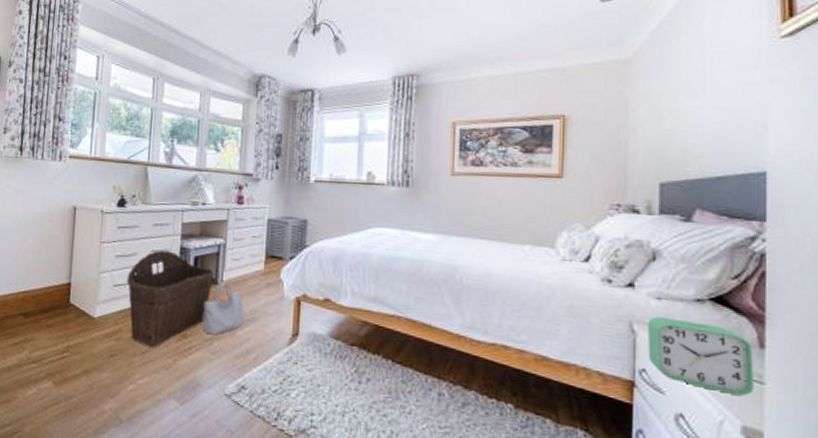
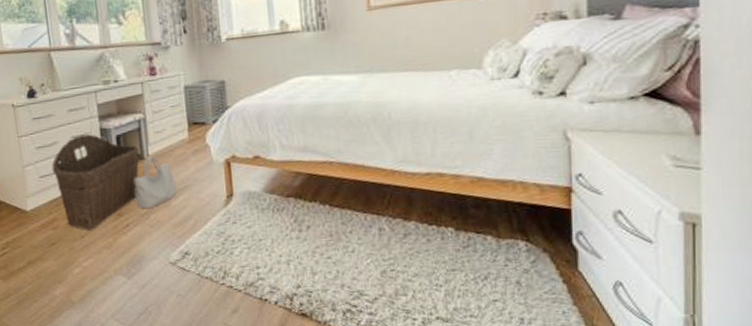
alarm clock: present [648,317,755,396] -> none [582,119,692,185]

